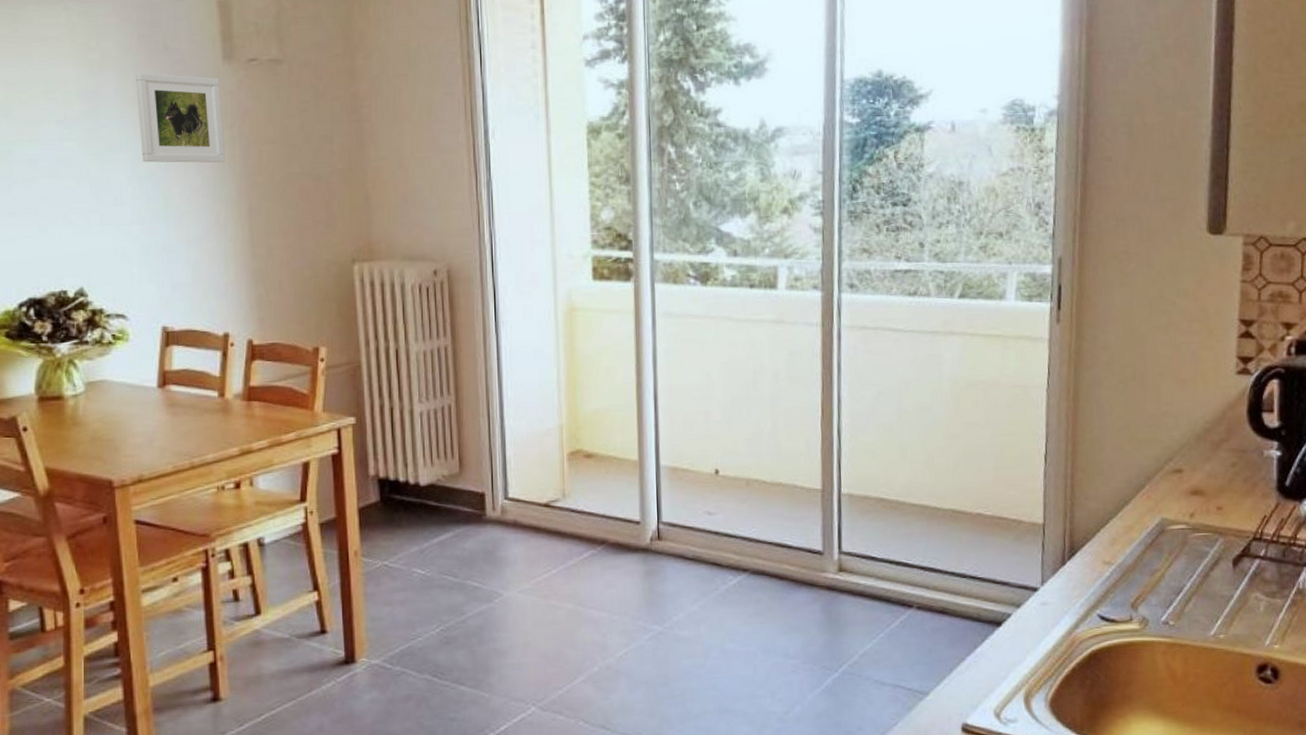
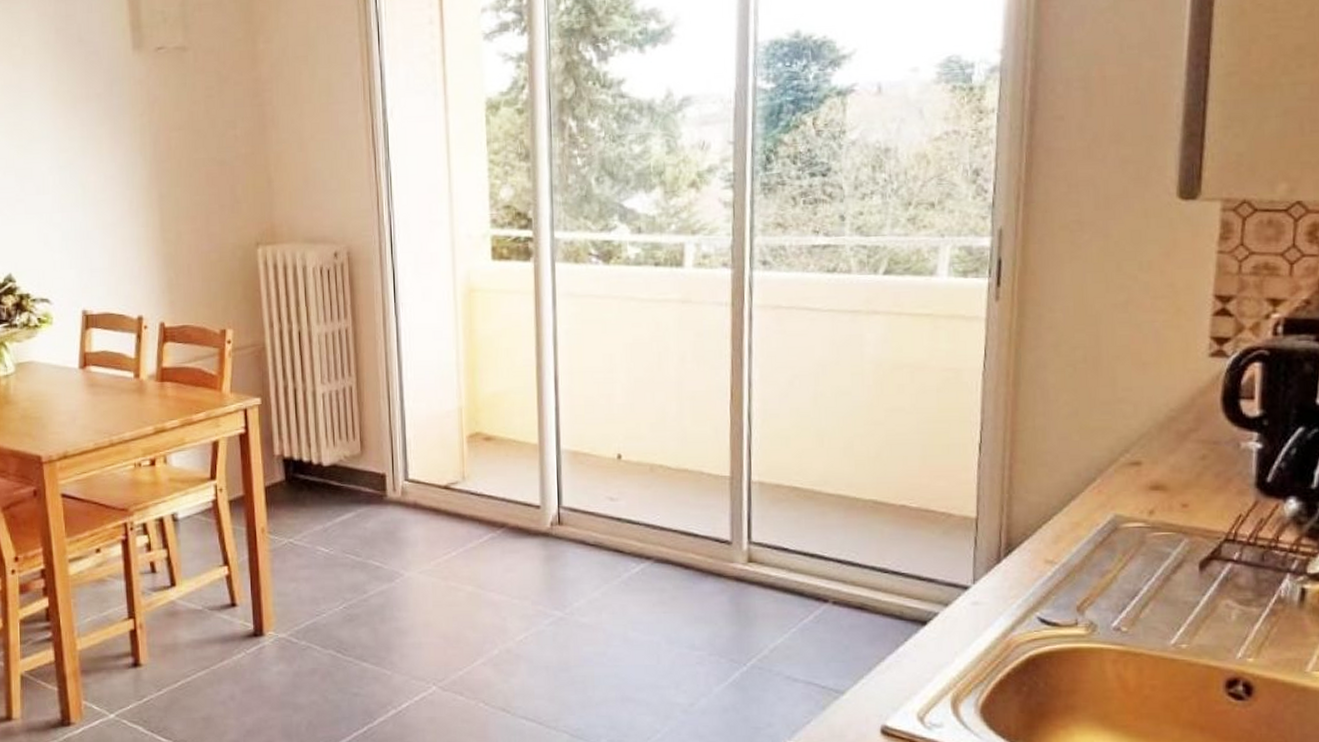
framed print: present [135,72,225,163] -> none [53,65,136,153]

